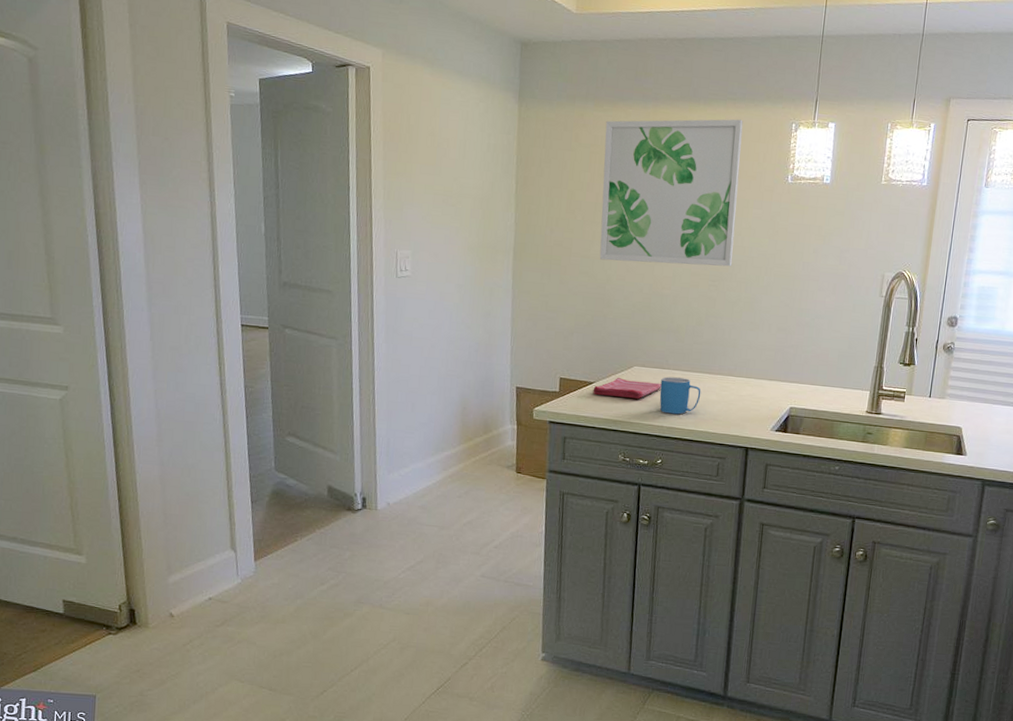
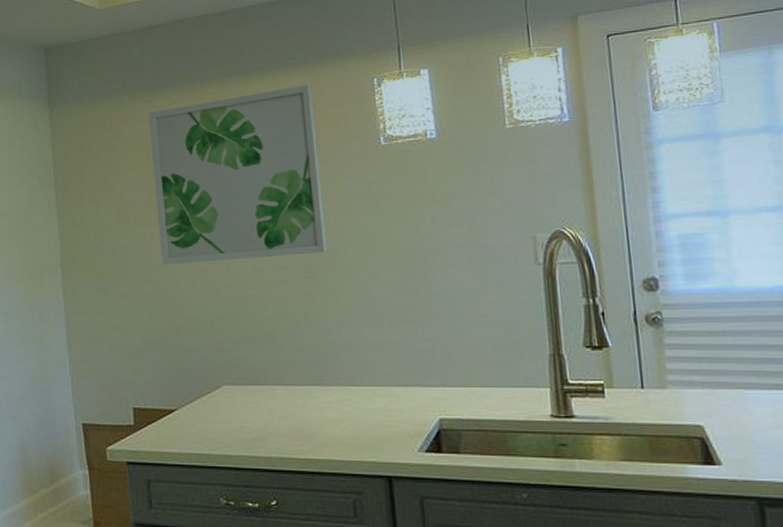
dish towel: present [593,378,662,399] -> none [175,402,262,425]
mug: present [659,376,701,415] -> none [259,394,315,441]

